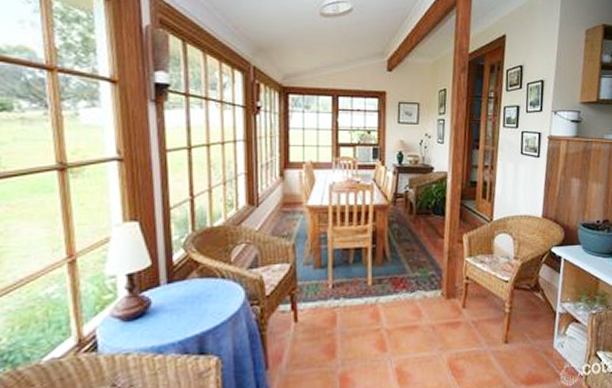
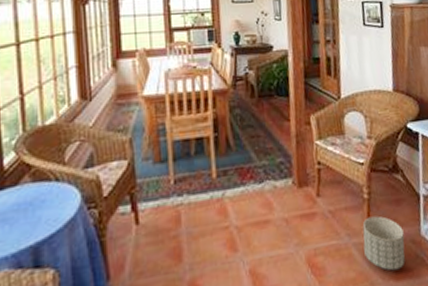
planter: none [501,328,538,377] -> present [362,215,405,271]

